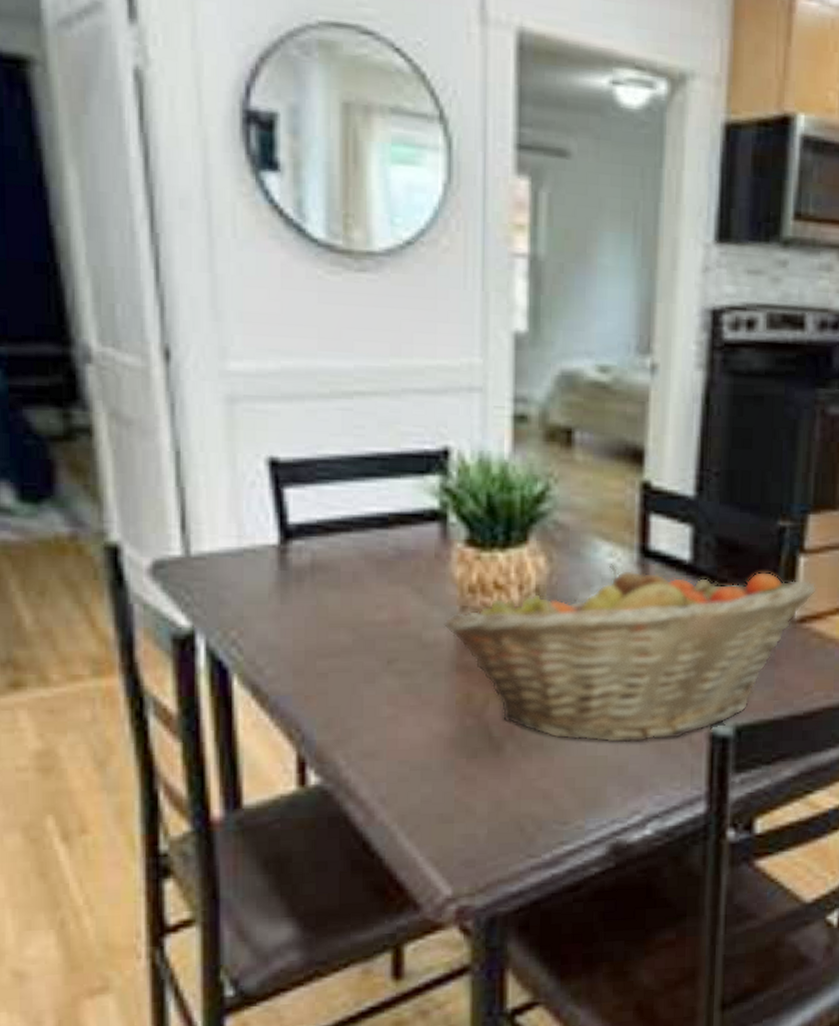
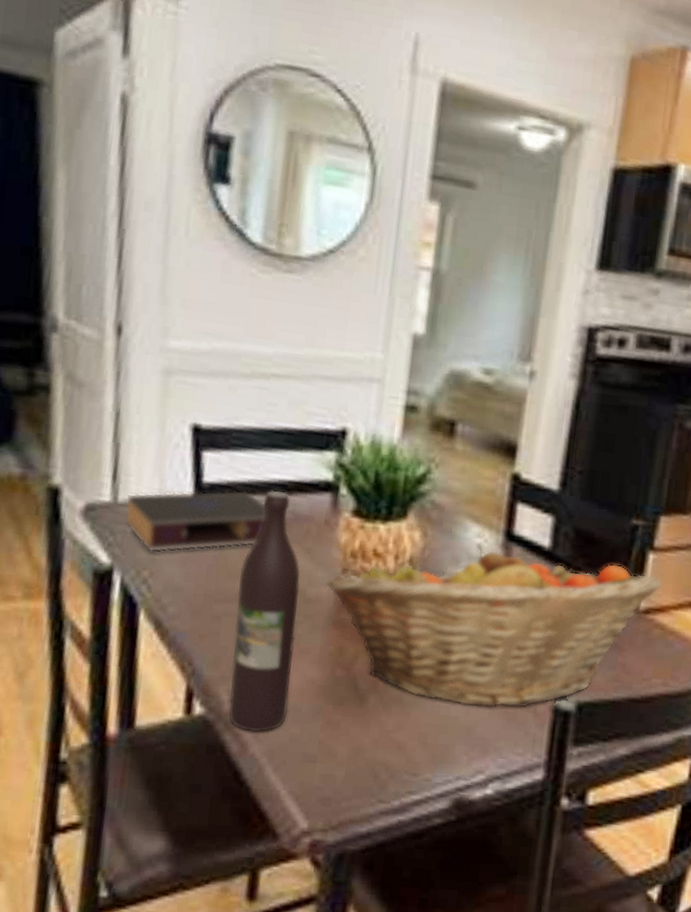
book: none [200,528,366,609] -> present [124,489,267,553]
wine bottle: none [343,525,416,797] -> present [229,490,300,733]

